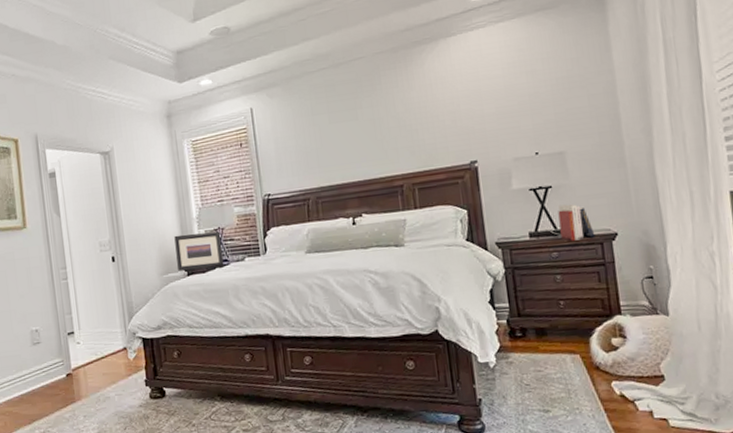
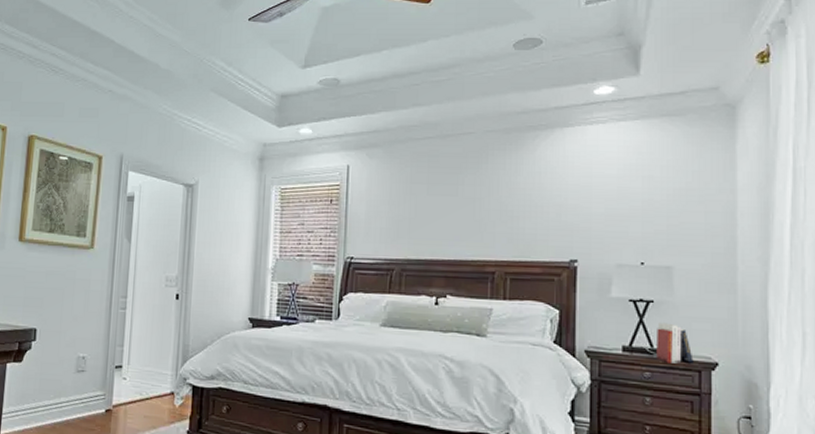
picture frame: present [174,231,224,271] -> none [243,283,294,324]

